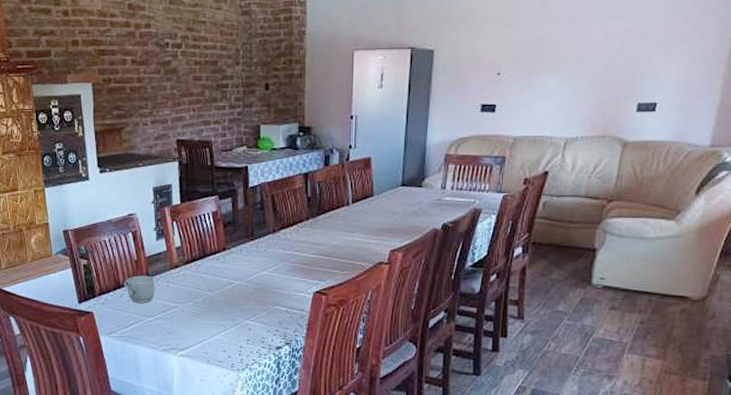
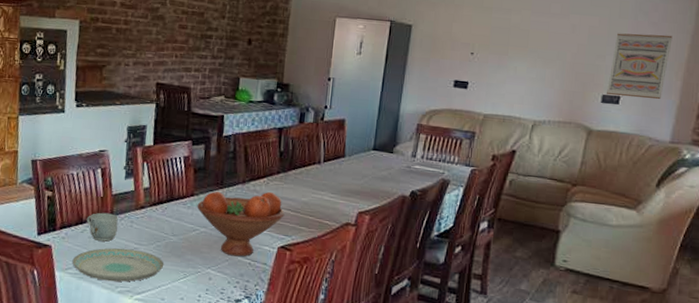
plate: none [115,308,203,341] -> present [72,247,164,282]
fruit bowl: none [230,238,317,305] -> present [197,191,285,257]
wall art: none [642,30,713,103] -> present [607,33,673,100]

